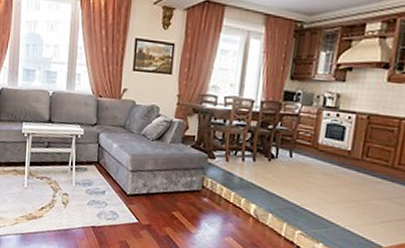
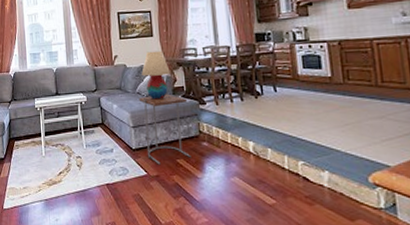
side table: none [142,140,195,214] -> present [138,94,192,165]
table lamp: none [151,90,184,146] -> present [141,50,170,100]

